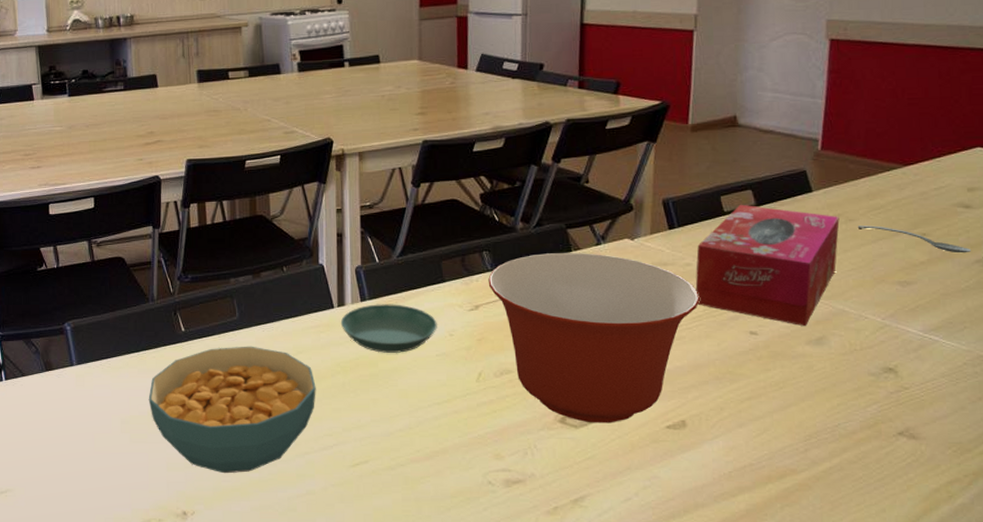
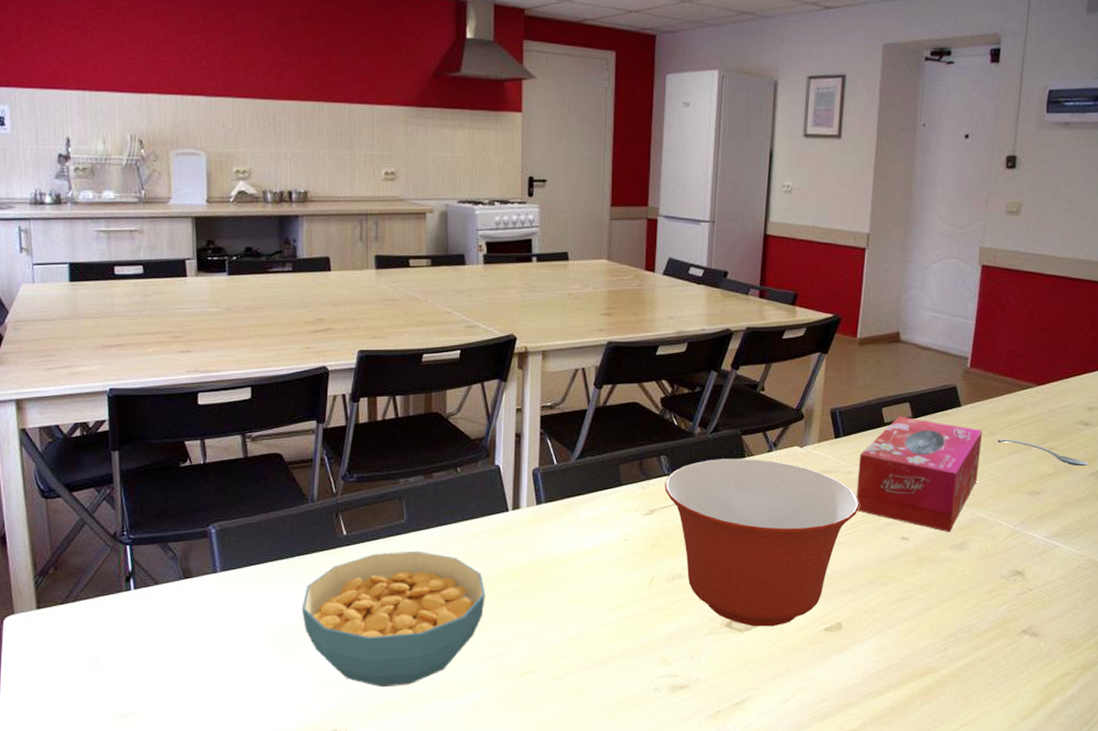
saucer: present [340,304,437,353] -> none [514,507,612,558]

